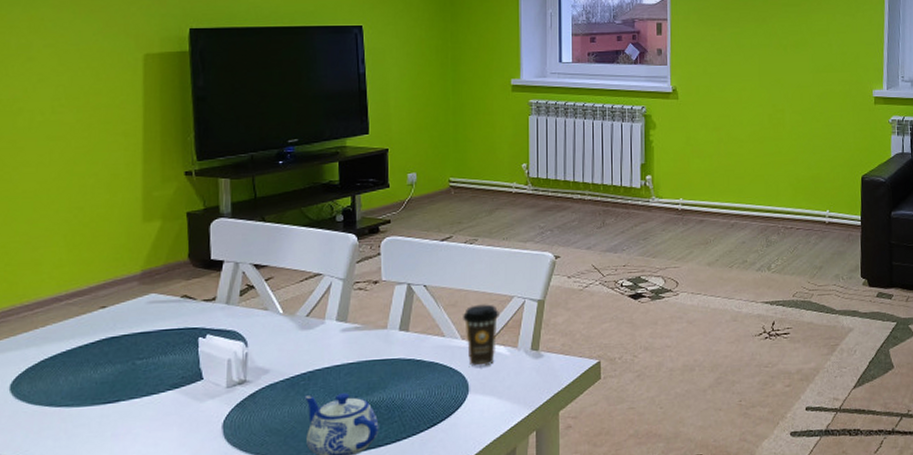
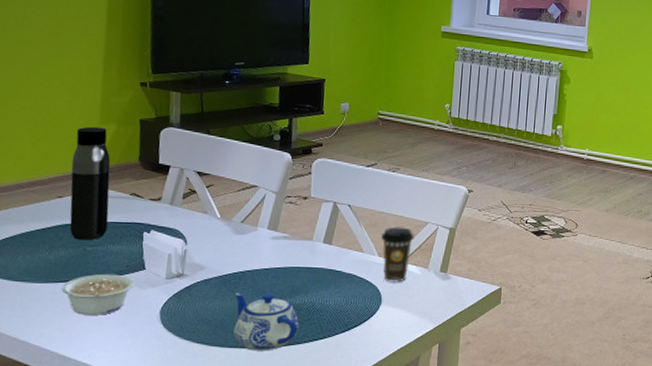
legume: none [110,388,192,438] -> present [61,274,135,315]
water bottle: none [113,225,158,354] -> present [69,126,111,240]

